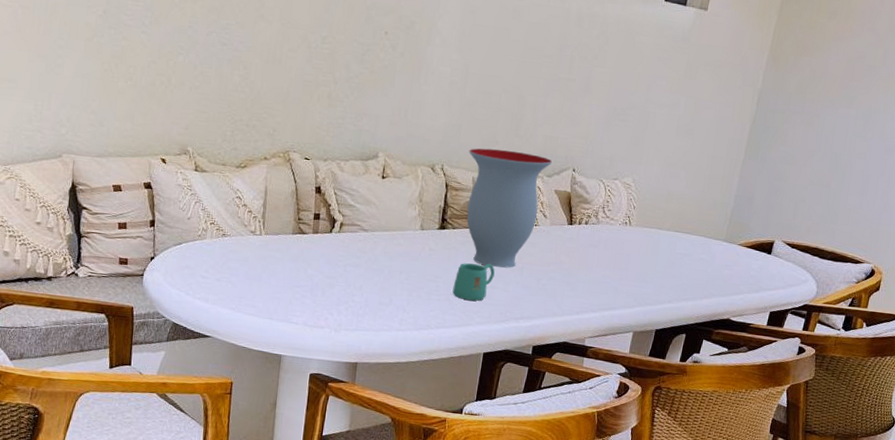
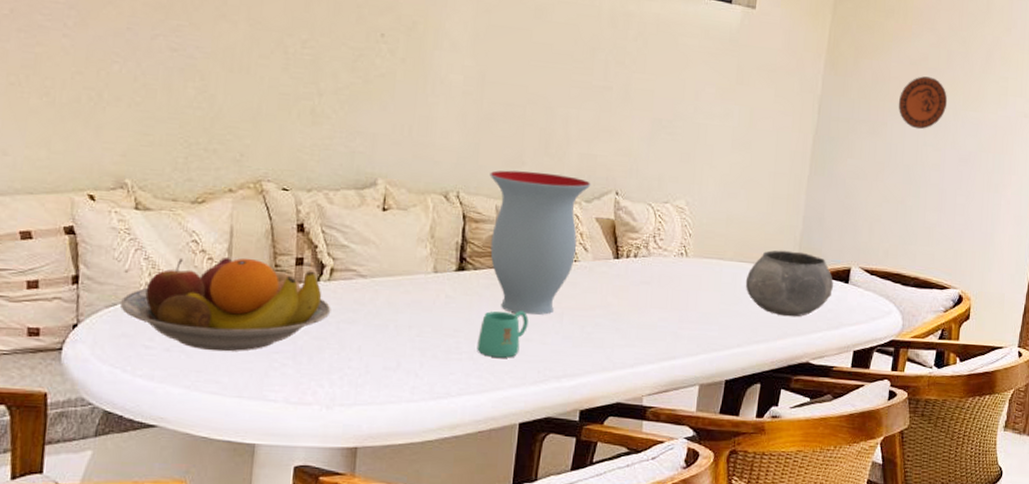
fruit bowl: none [184,211,340,284] -> present [119,257,331,352]
bowl: none [679,223,758,281] -> present [745,250,833,317]
decorative plate: none [832,73,880,122] -> present [898,76,948,130]

